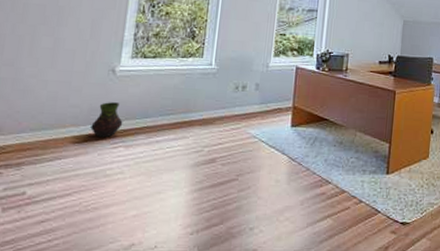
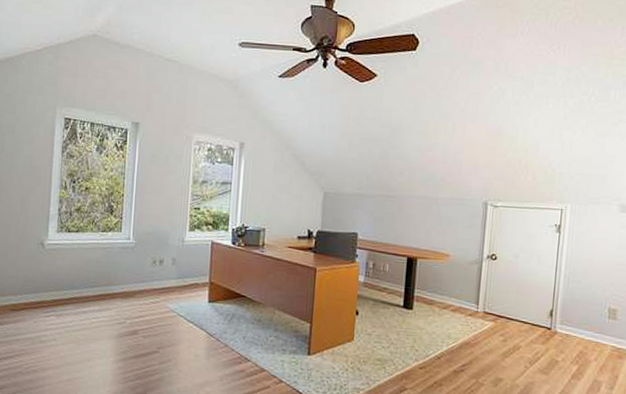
vase: present [90,102,123,138] -> none [26,273,53,307]

